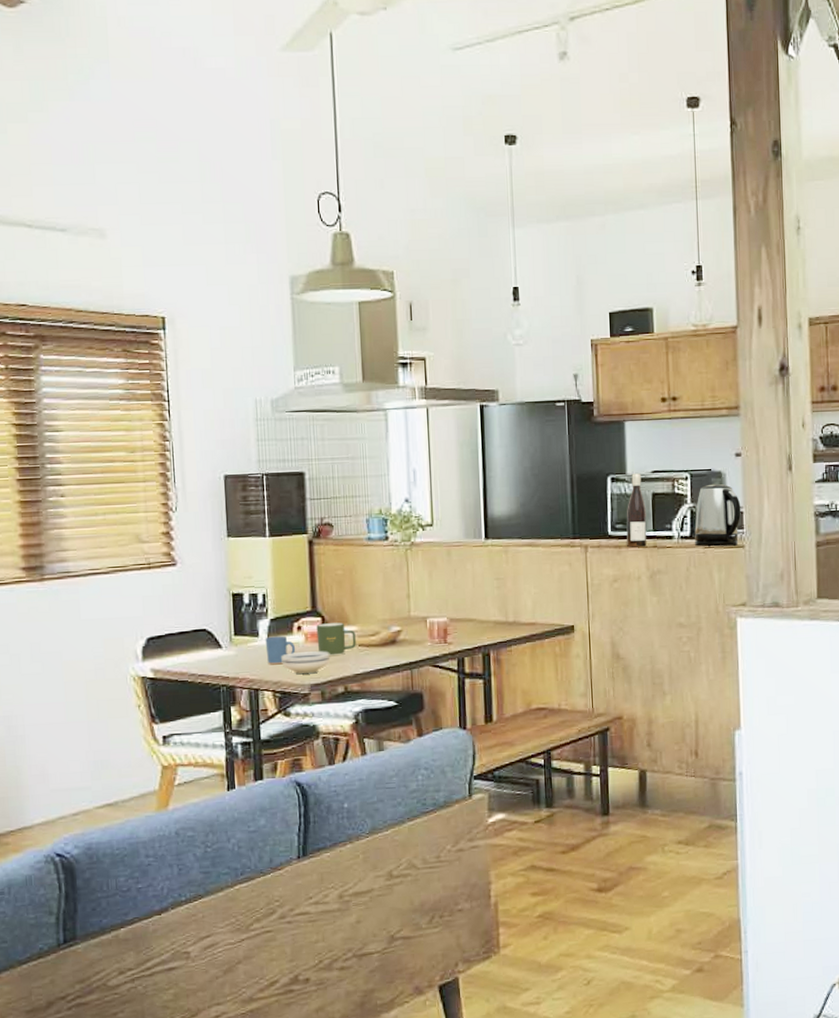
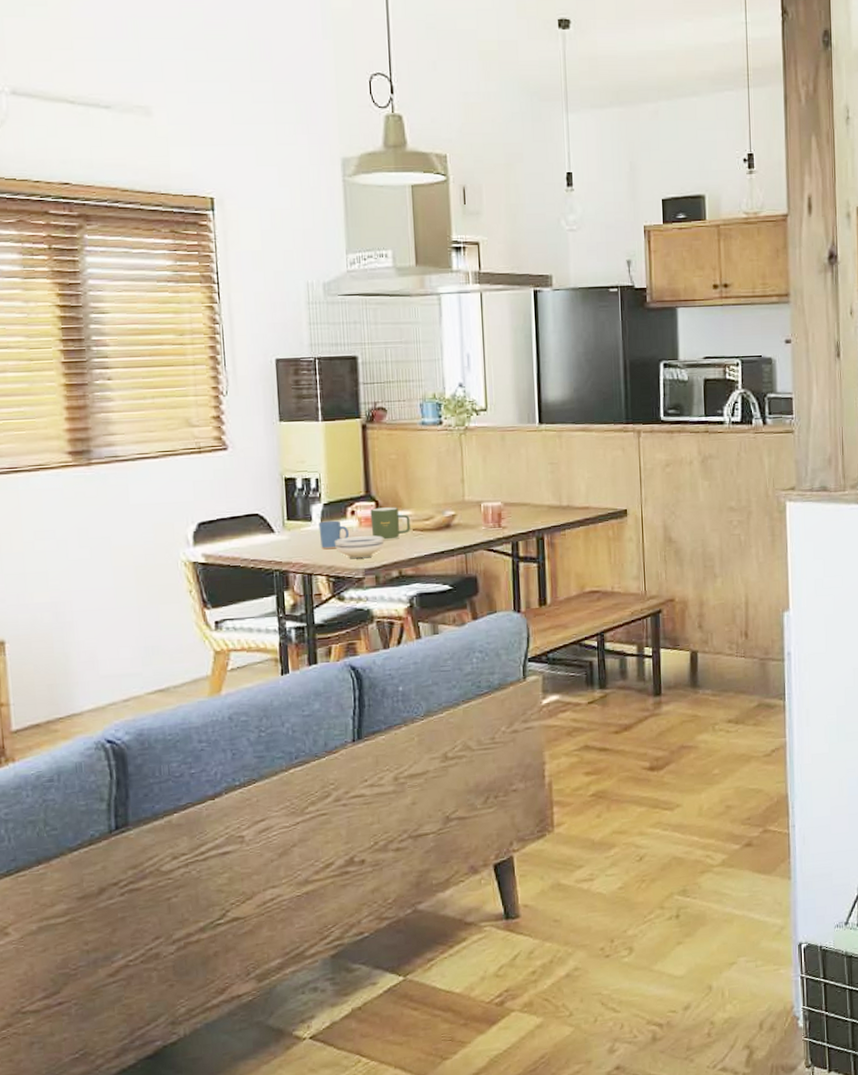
bottle: present [626,473,647,548] -> none [678,359,699,433]
kettle: present [694,483,741,547] -> none [745,370,791,432]

